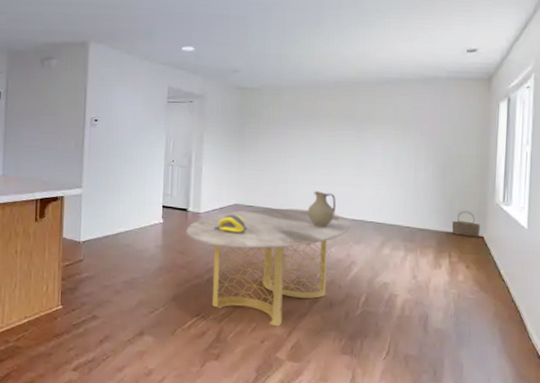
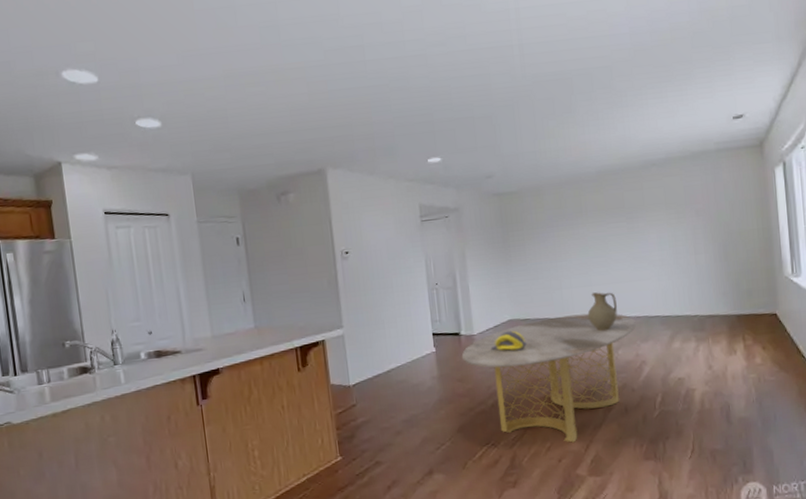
wicker basket: present [451,210,481,238] -> none [741,288,773,316]

